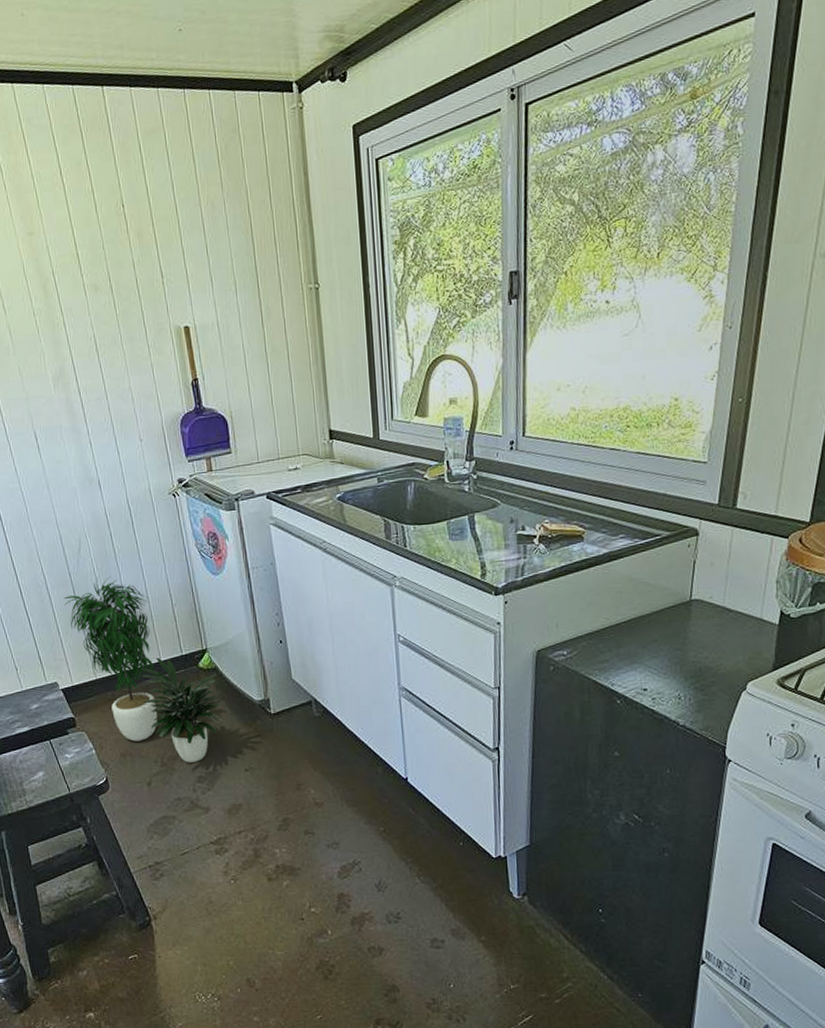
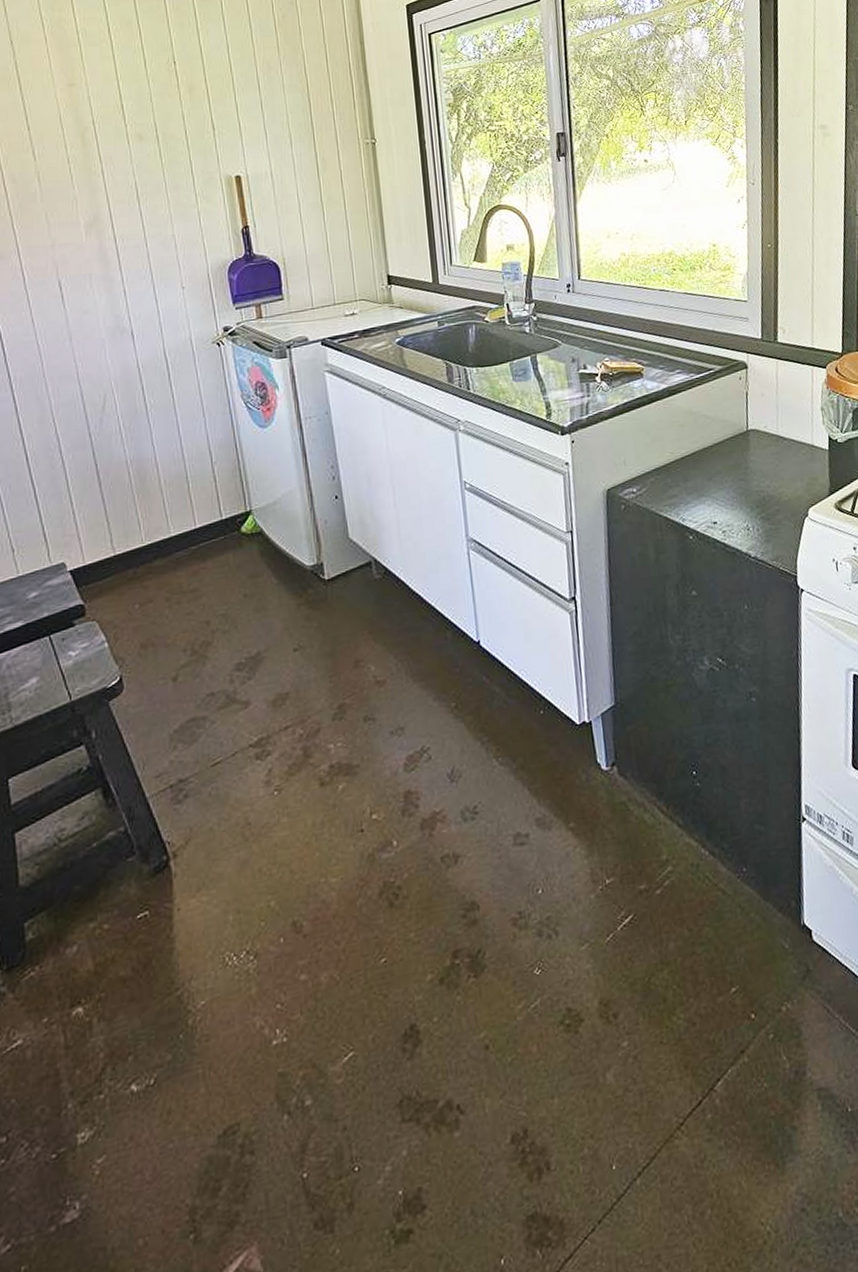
potted plant: present [64,576,225,763] -> none [80,434,271,648]

